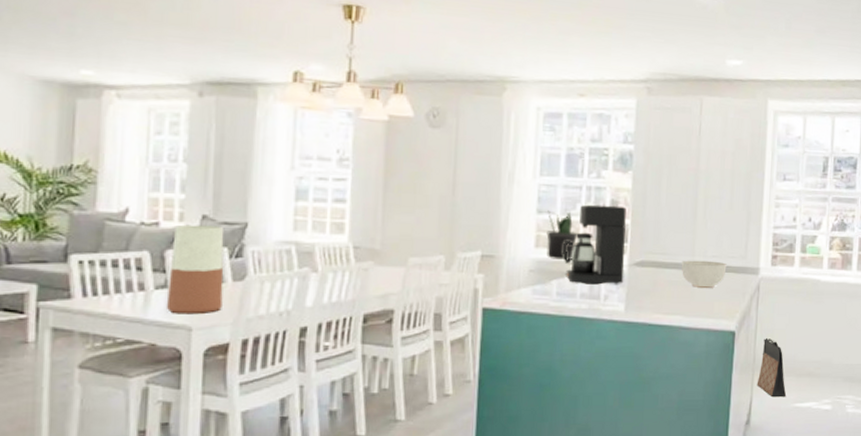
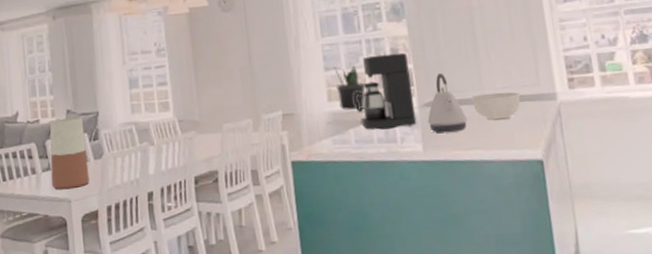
kettle: none [634,232,674,296] -> present [427,72,468,134]
bag: present [756,337,787,396] -> none [577,163,617,224]

